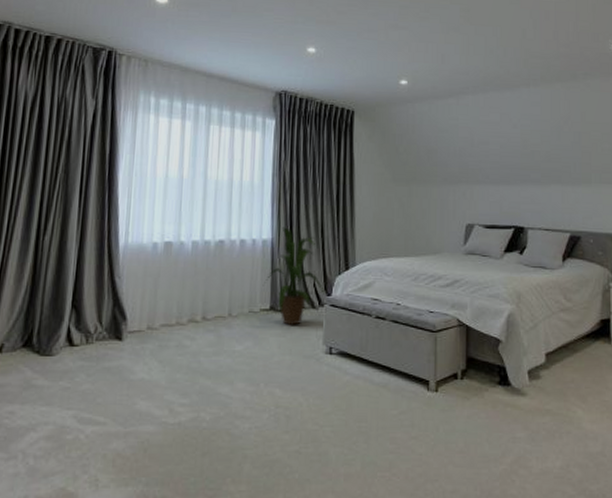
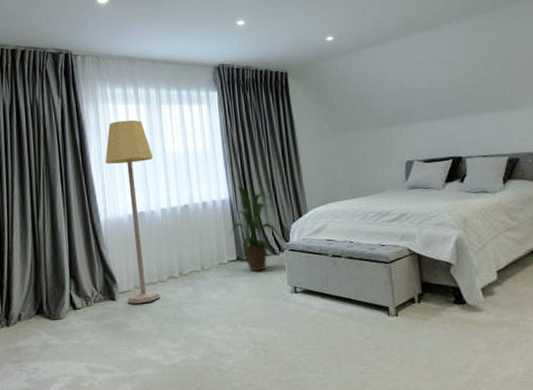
lamp: none [136,135,193,348] -> present [105,119,160,304]

